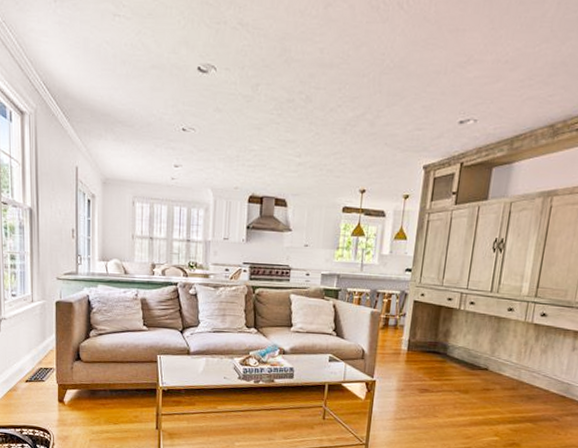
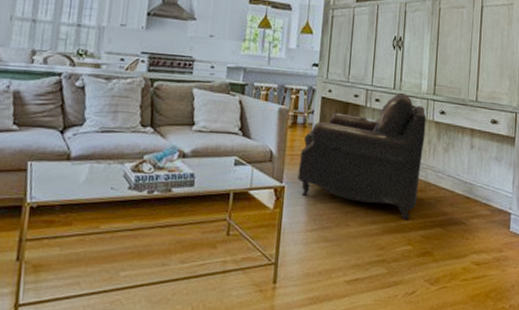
leather: none [388,295,525,415] -> present [297,92,427,220]

